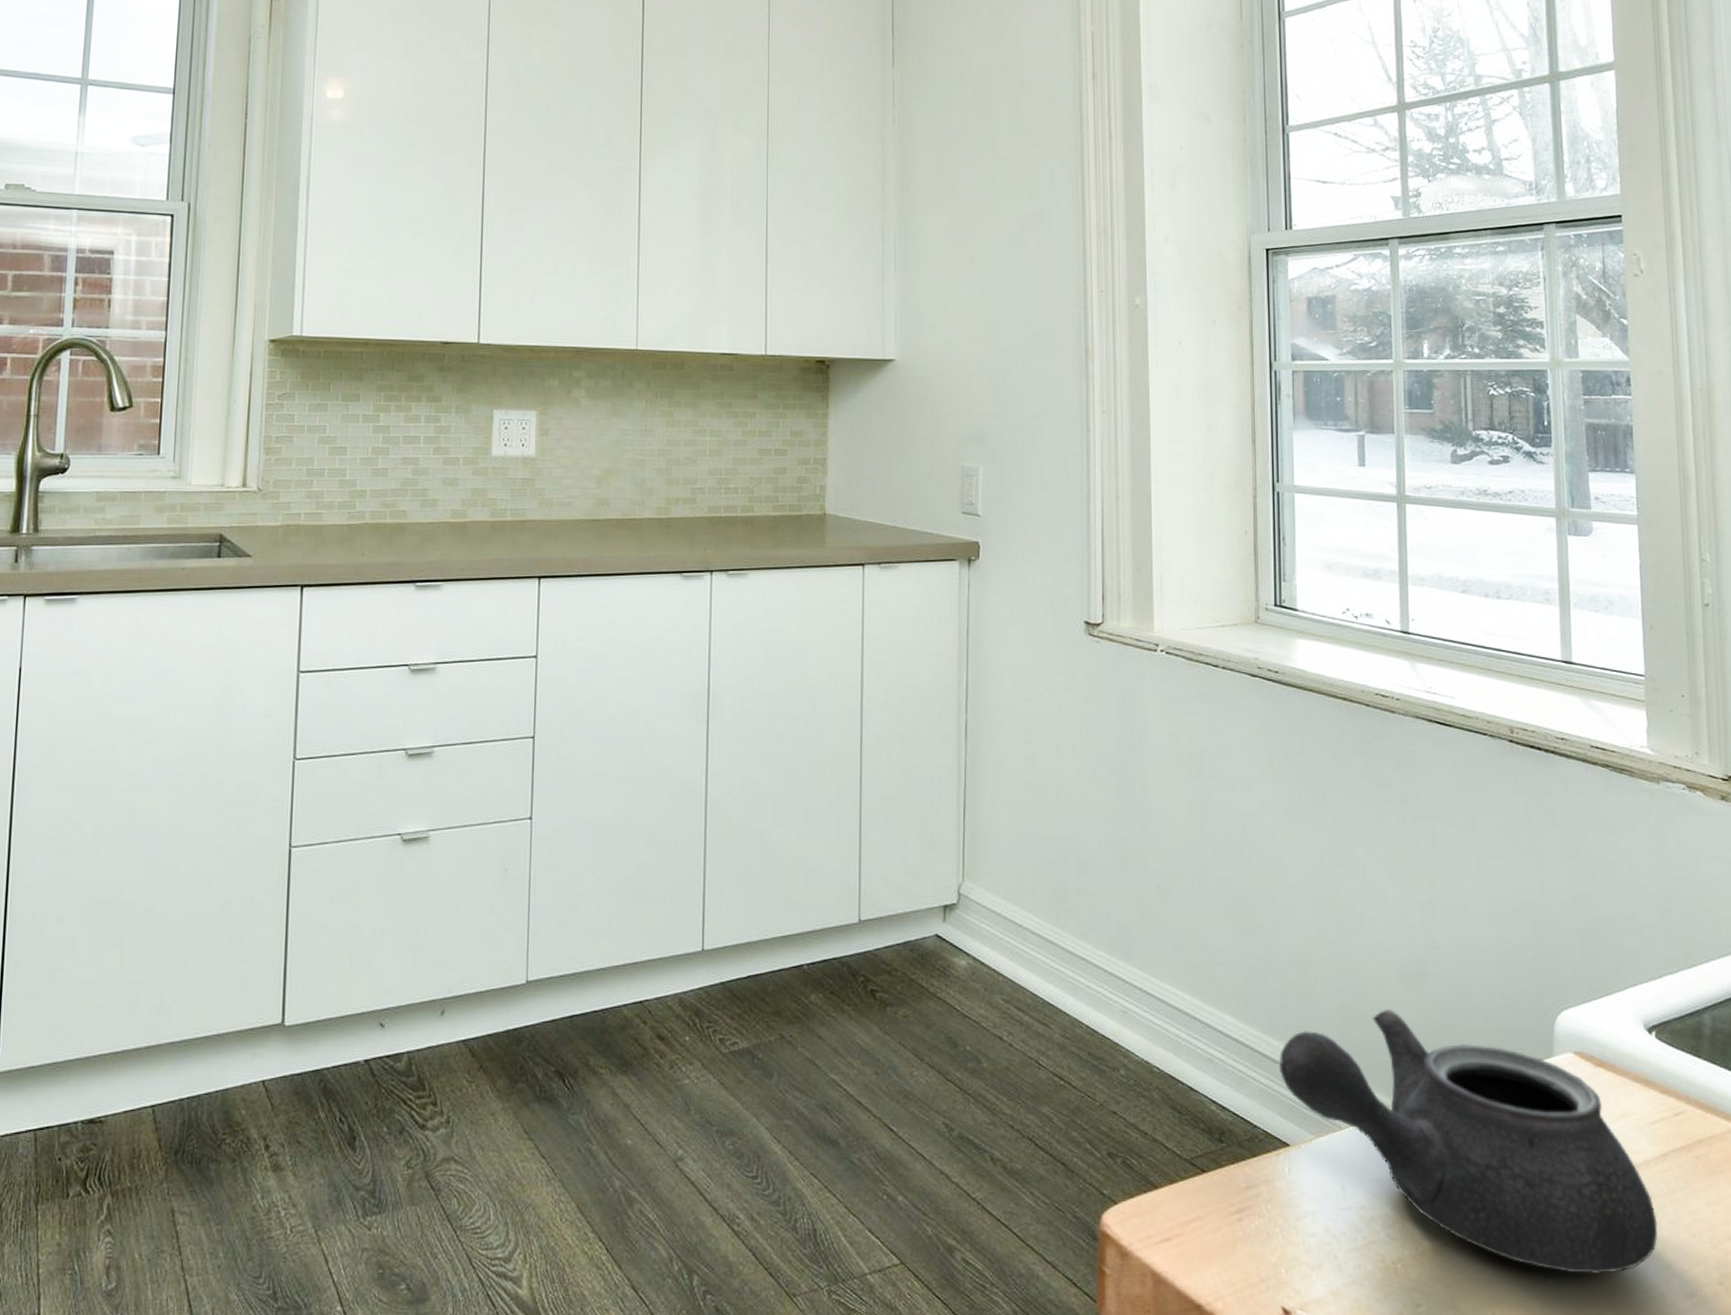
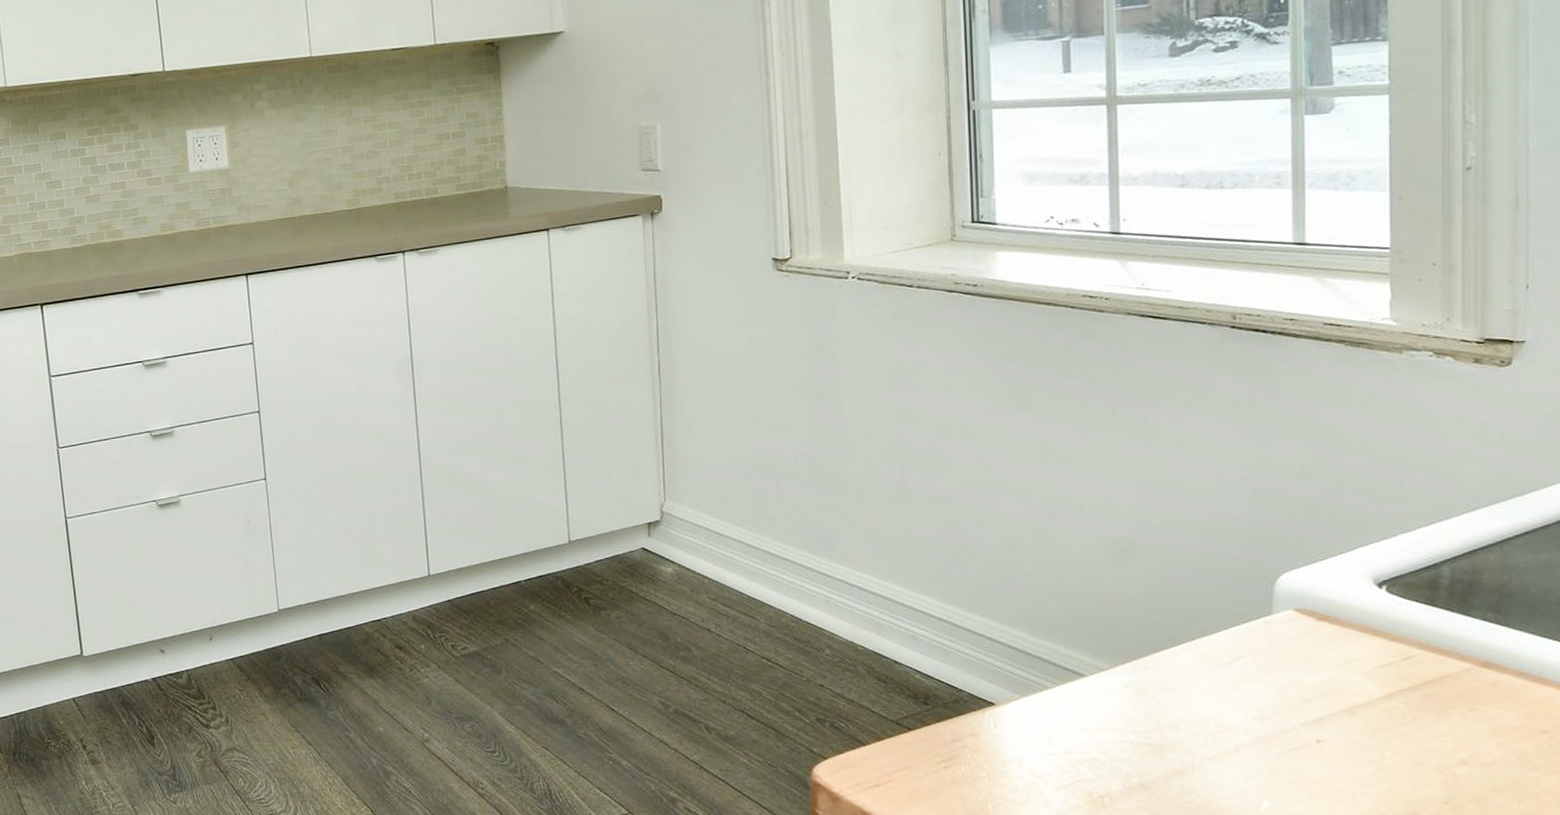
teapot: present [1279,1009,1658,1275] -> none [983,583,1381,800]

